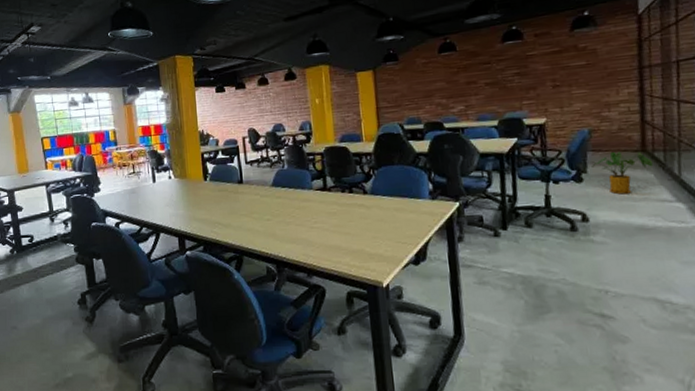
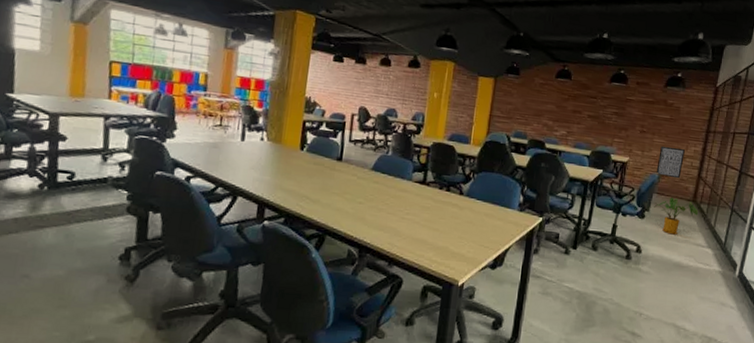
wall art: none [582,94,618,130] -> present [656,145,686,179]

